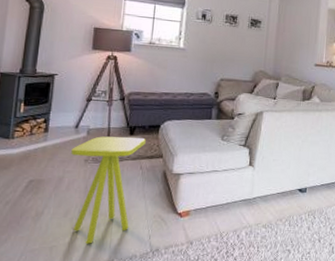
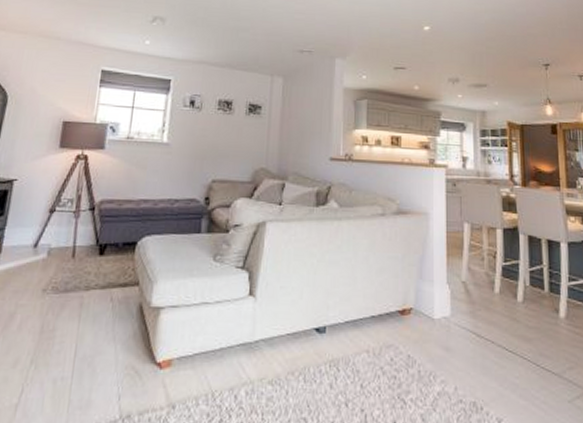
side table: present [71,136,146,244] -> none [22,257,119,407]

